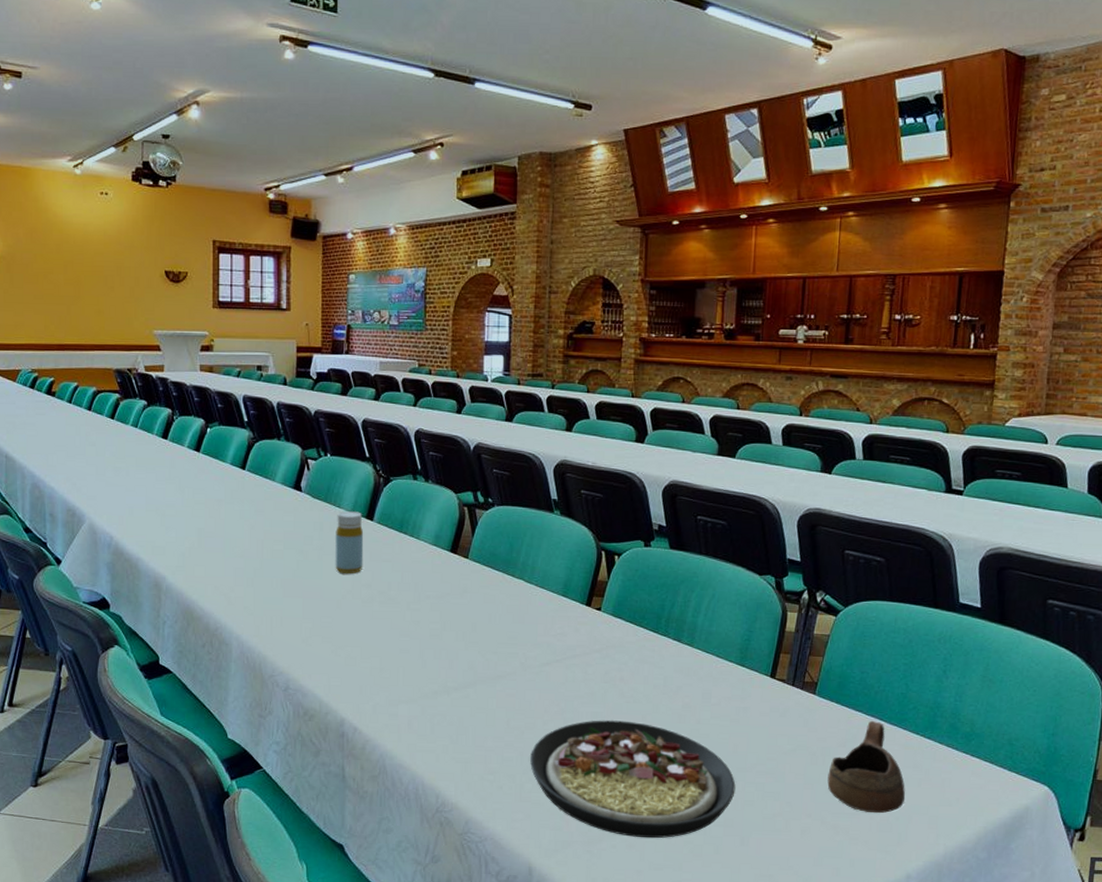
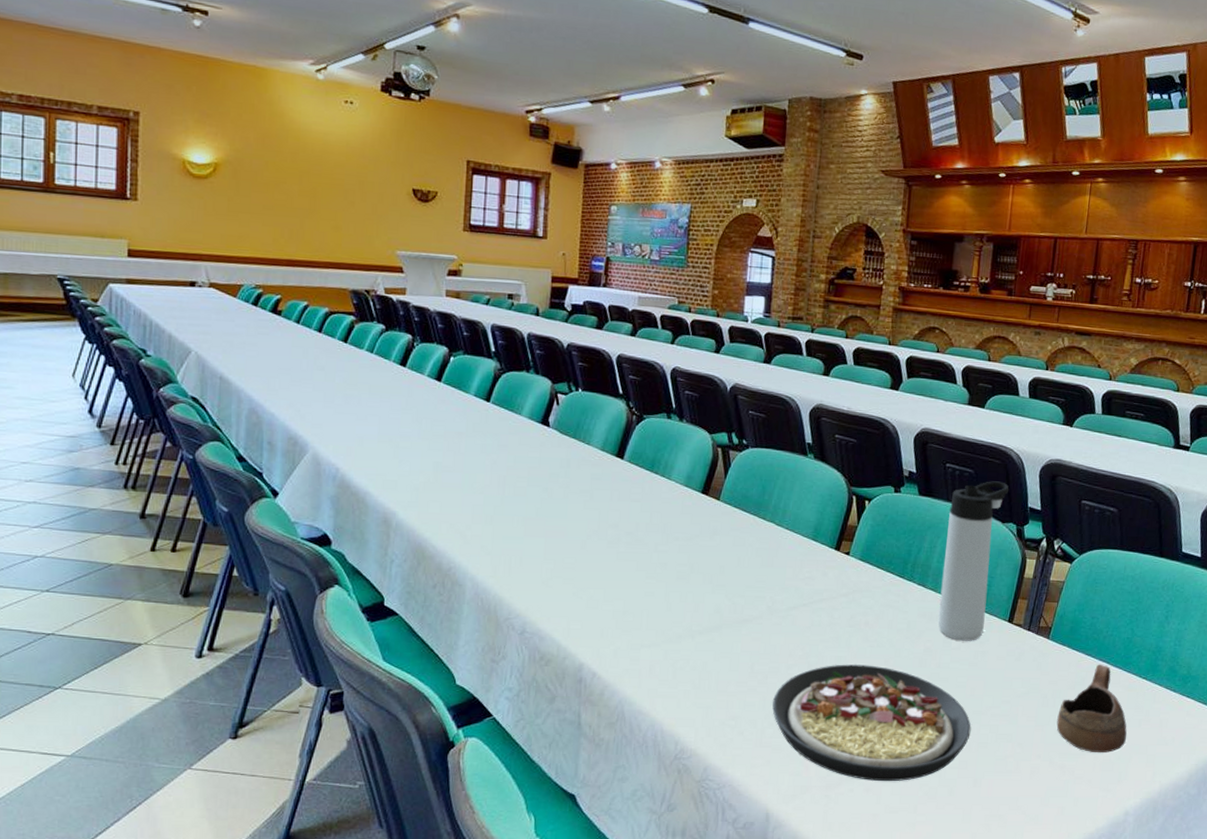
bottle: present [335,511,364,574] -> none [581,448,613,514]
thermos bottle: none [695,532,766,697] -> present [937,481,1009,641]

